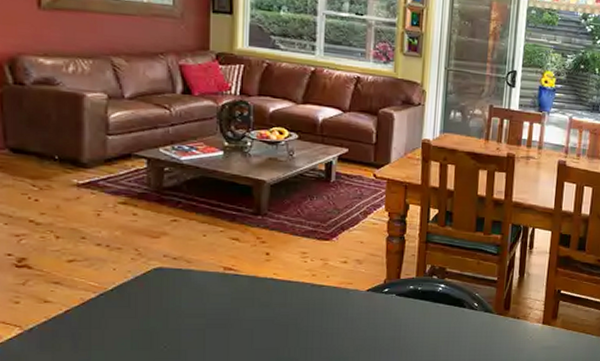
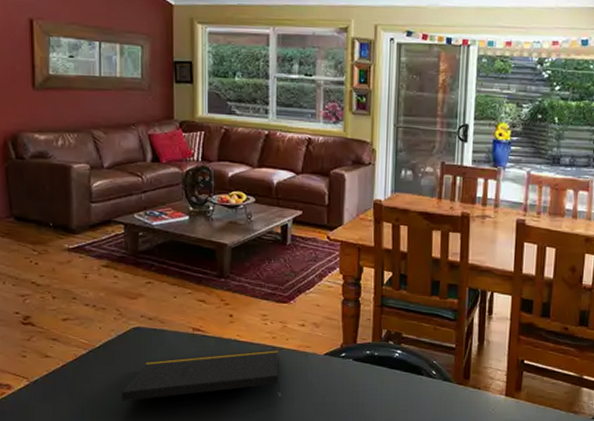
notepad: none [137,287,320,346] -> present [121,349,281,401]

